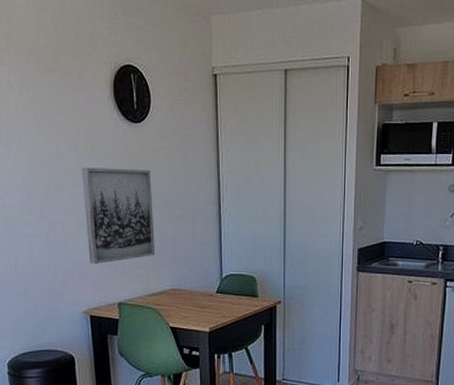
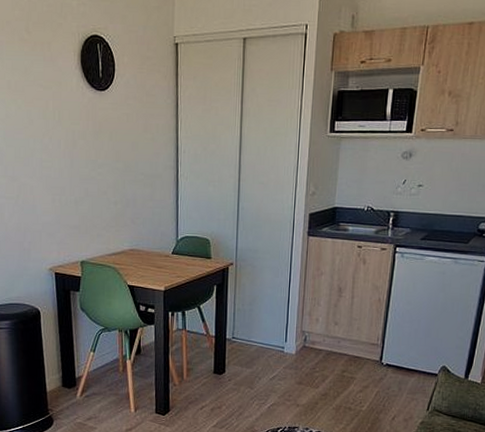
wall art: present [81,167,155,264] -> none [49,133,116,224]

